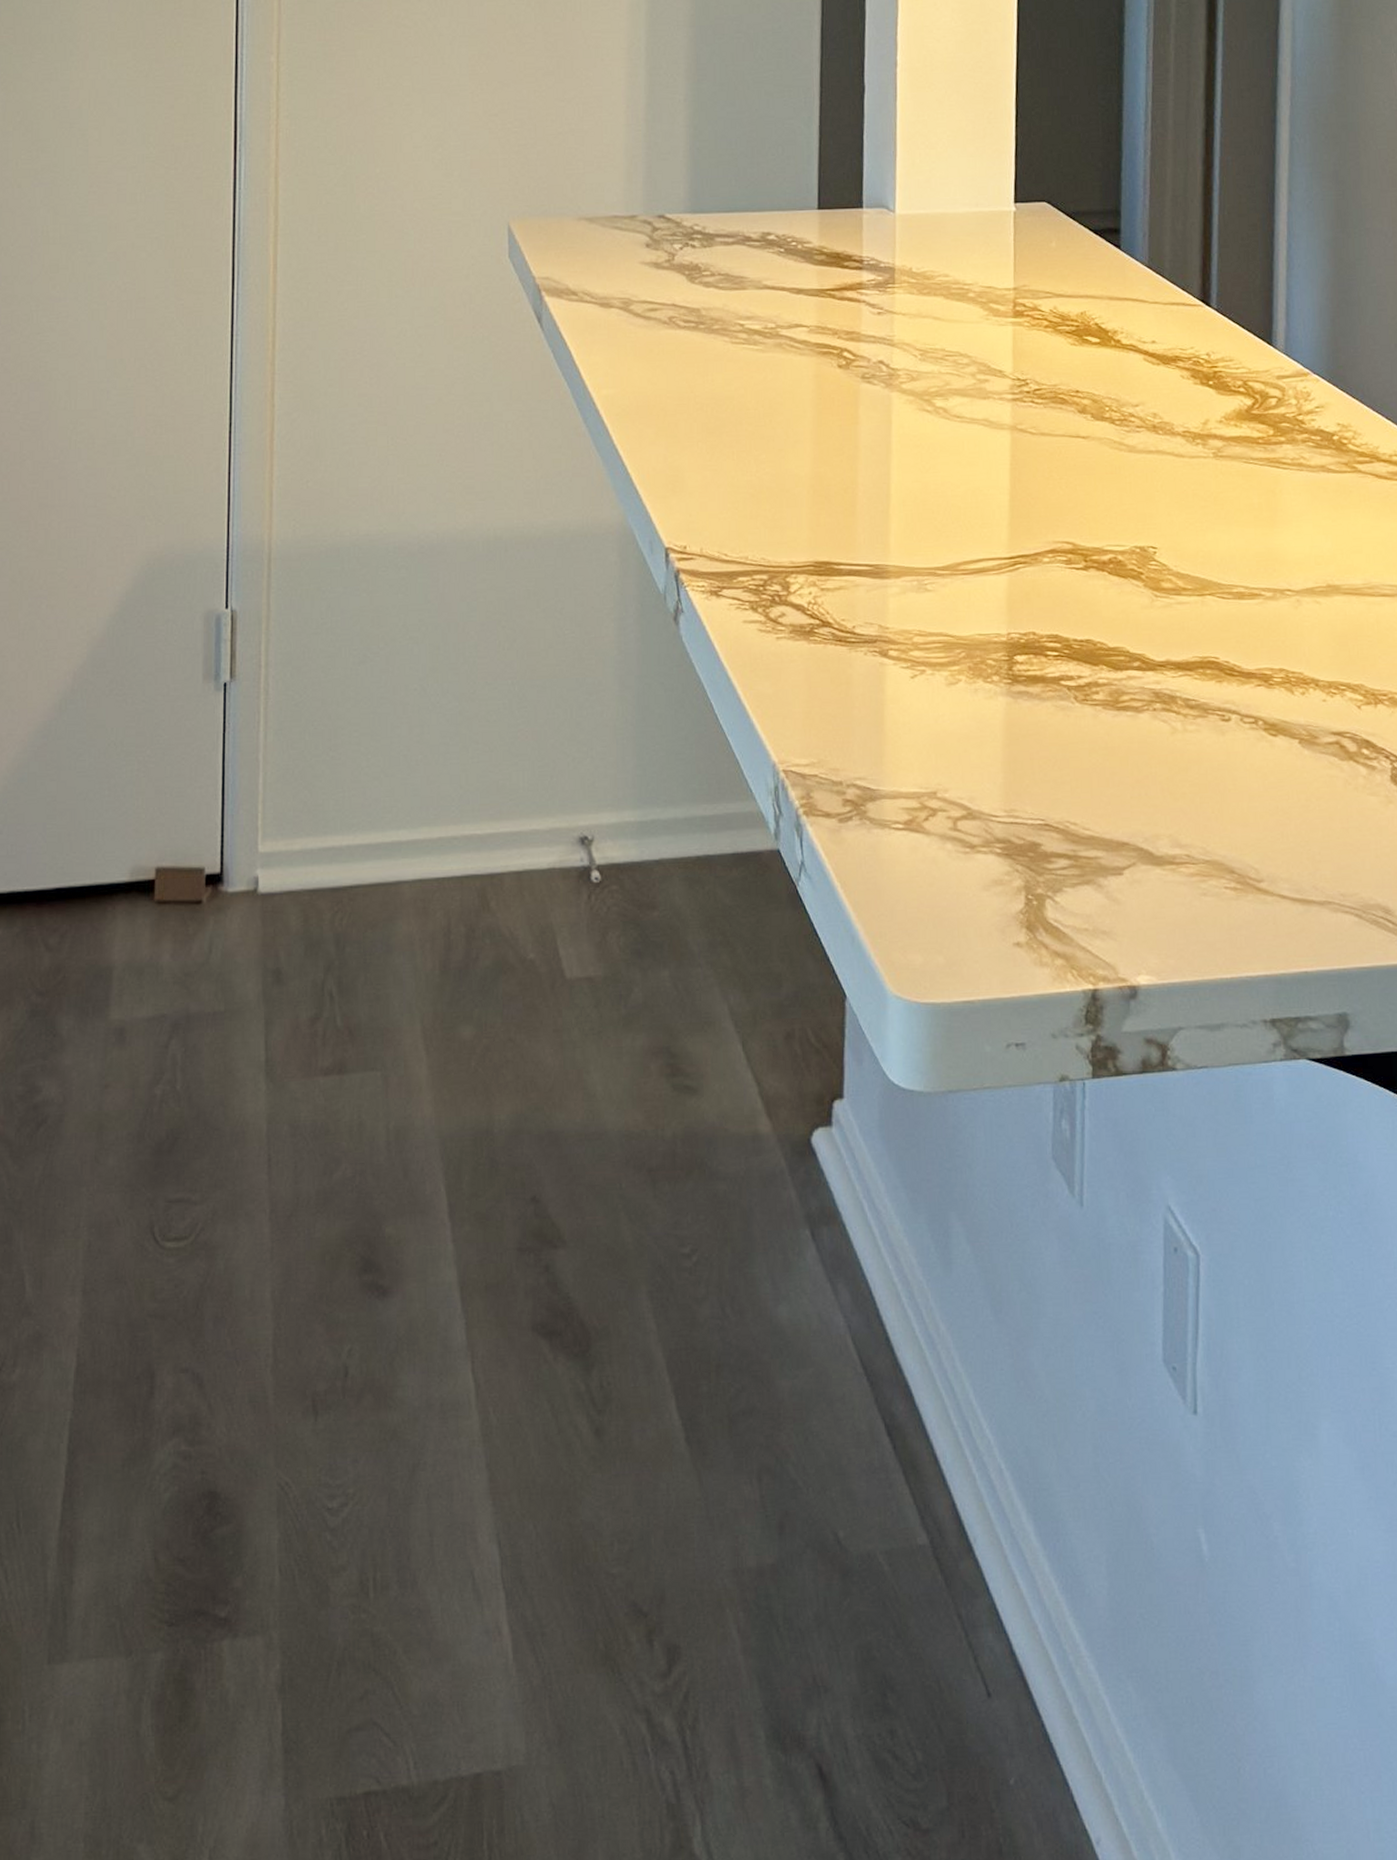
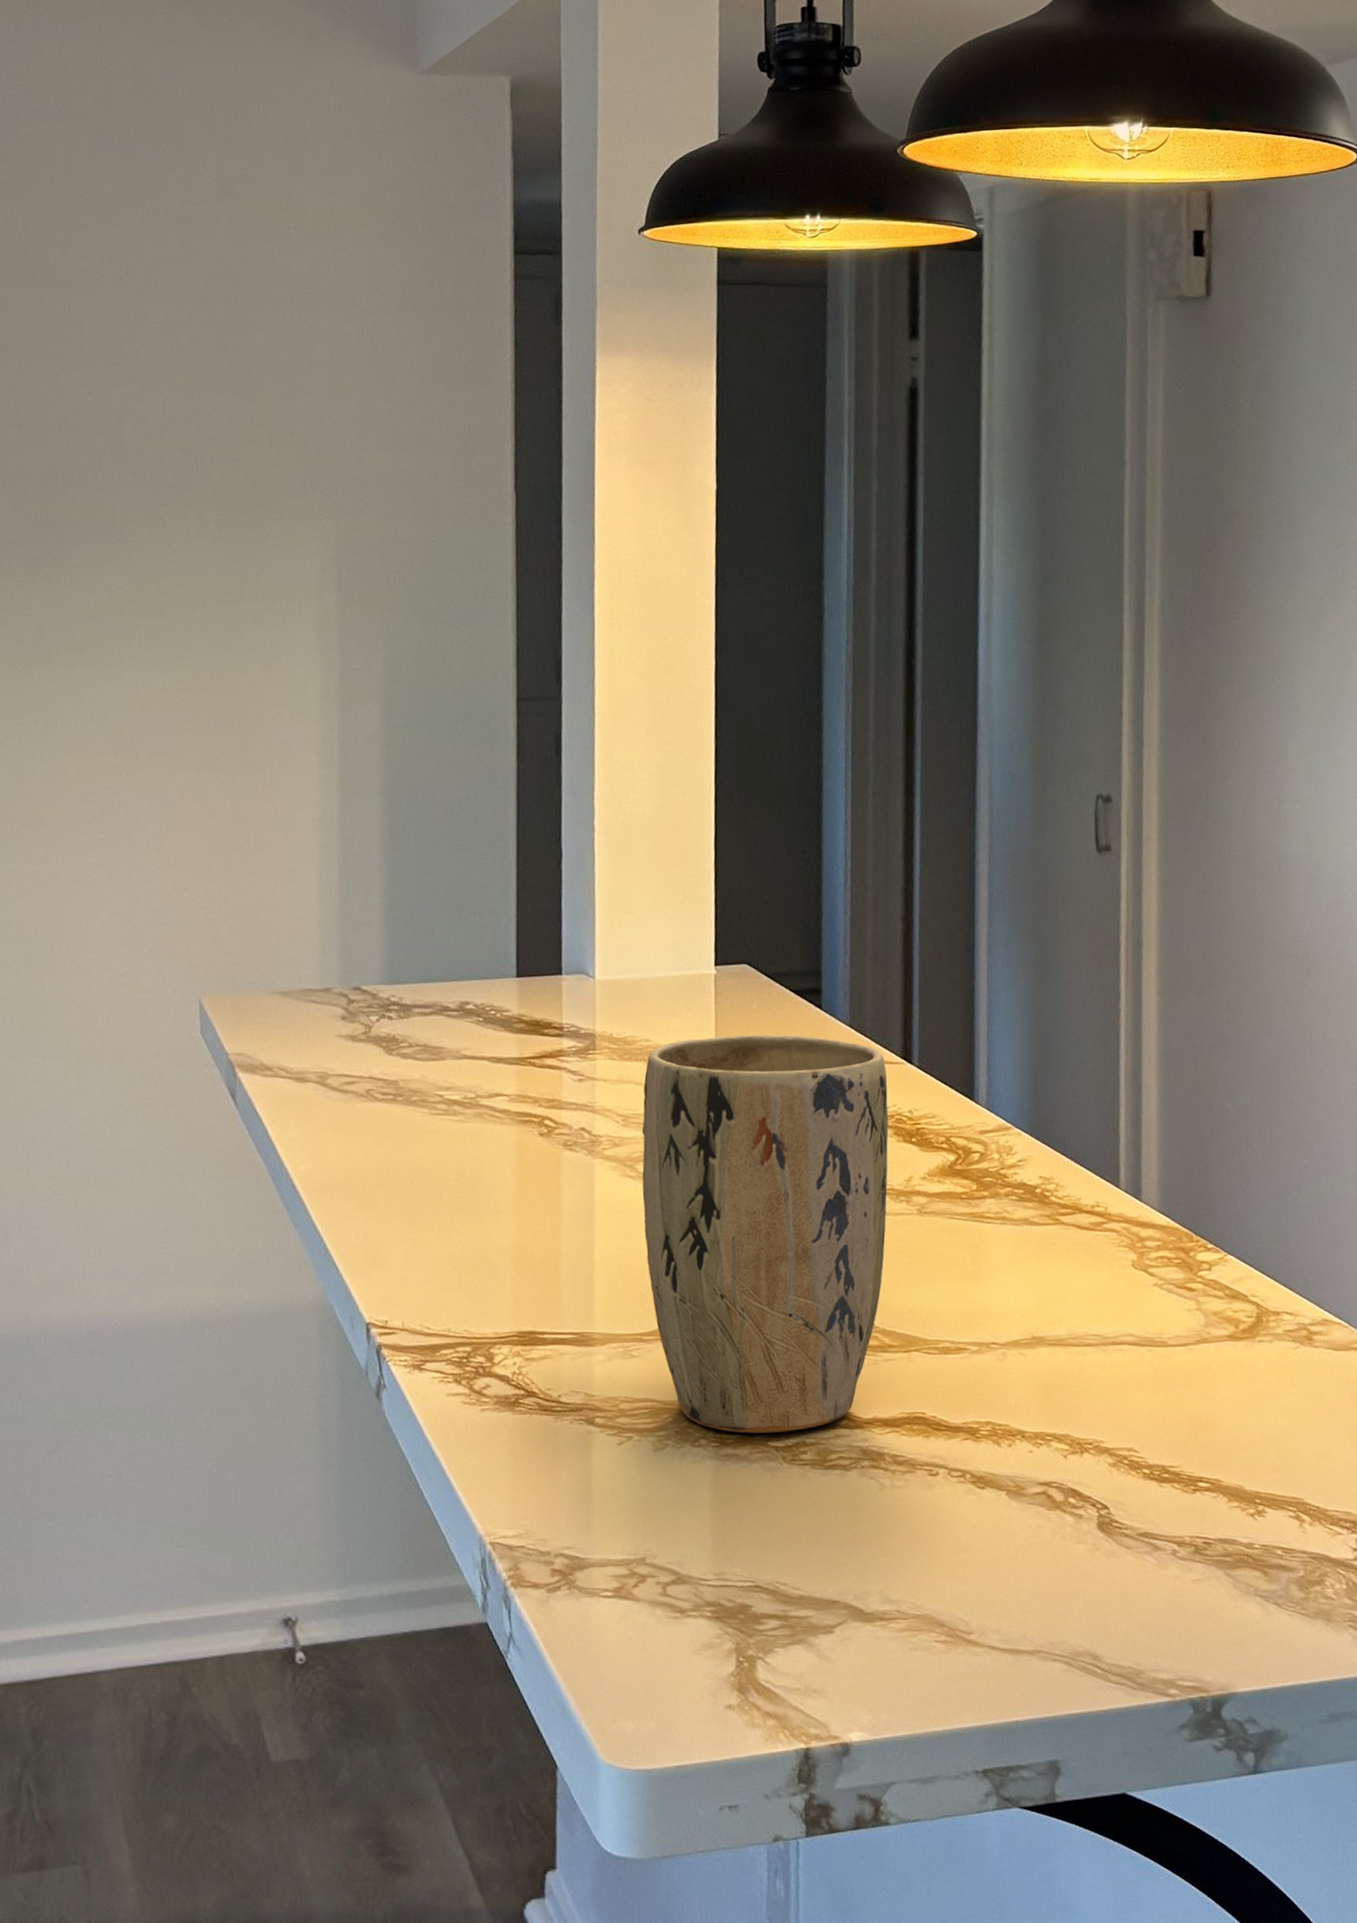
plant pot: none [938,272,1186,673] -> present [642,1034,889,1434]

